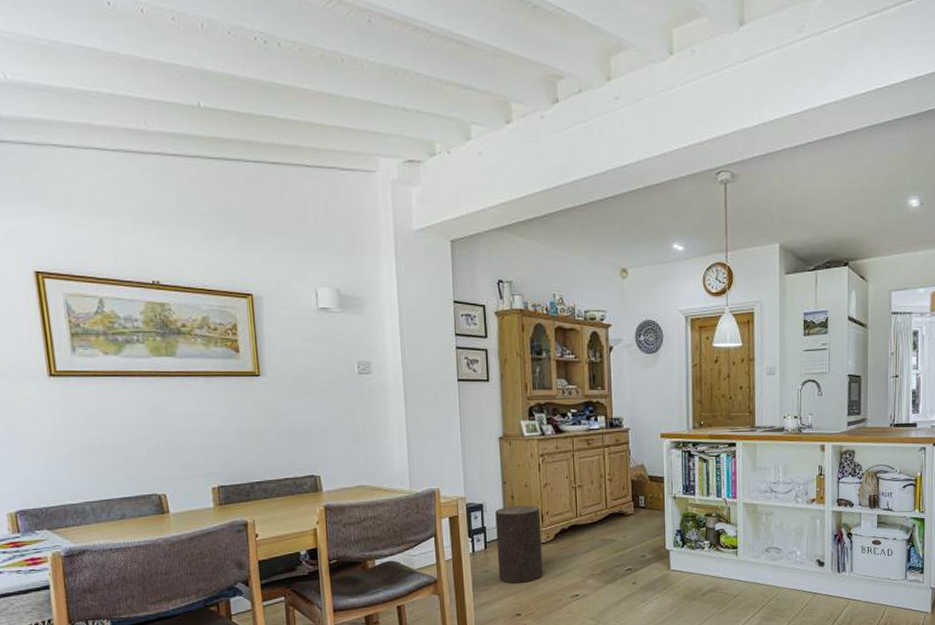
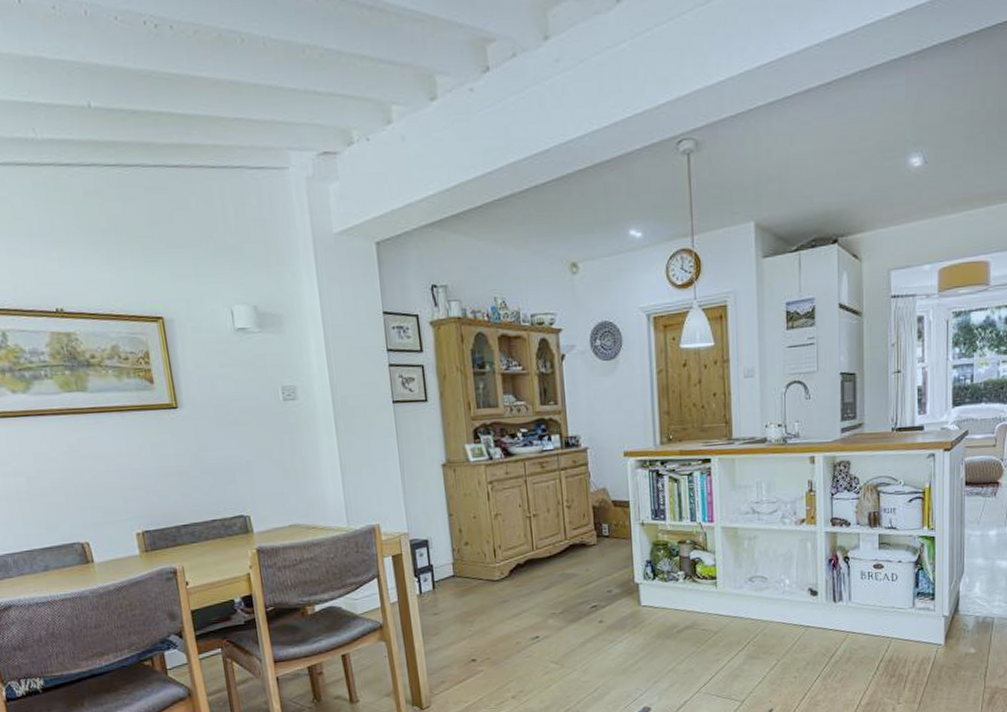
stool: present [495,505,543,584] -> none [442,539,499,627]

